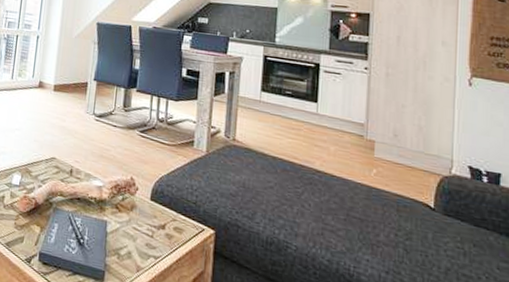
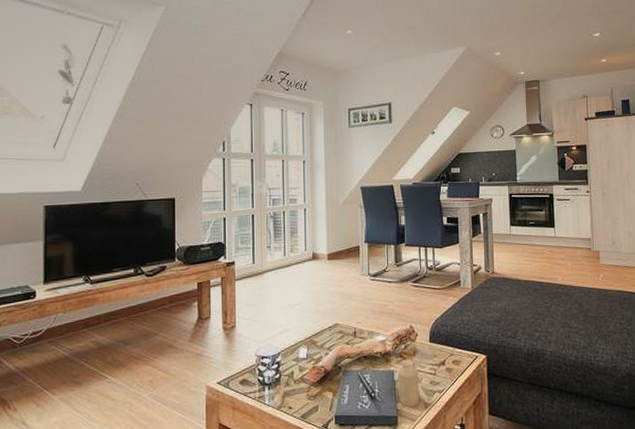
candle: none [109,217,134,267] -> present [397,364,420,408]

